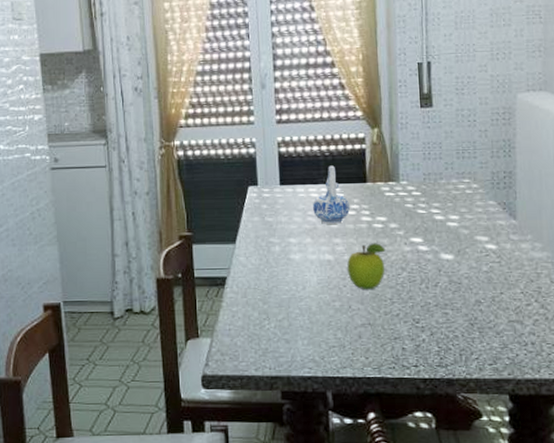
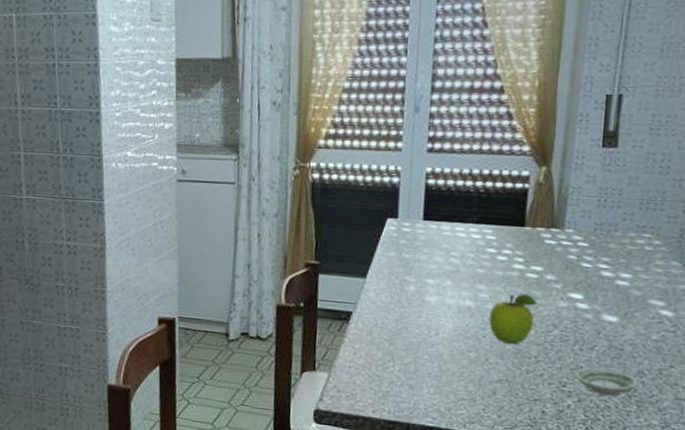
ceramic pitcher: present [313,165,350,224] -> none [458,204,501,269]
saucer: none [426,302,477,326] -> present [576,367,638,396]

